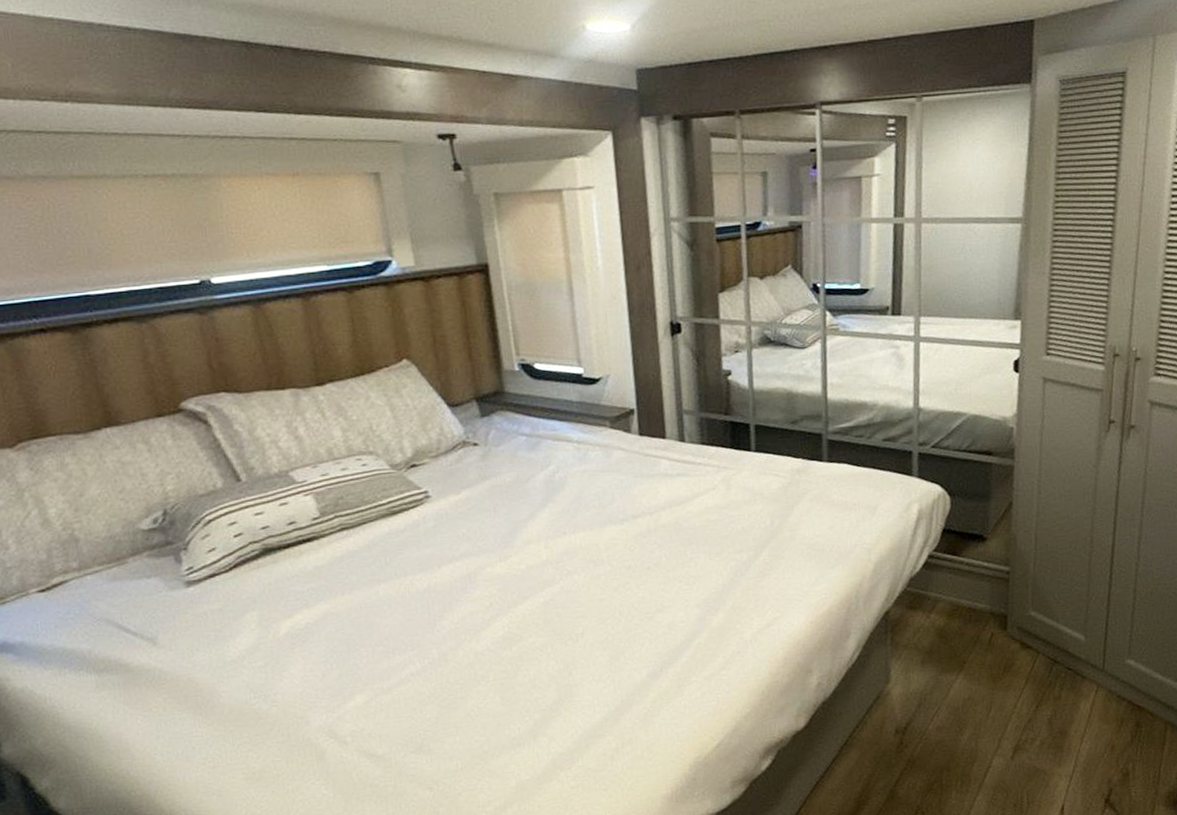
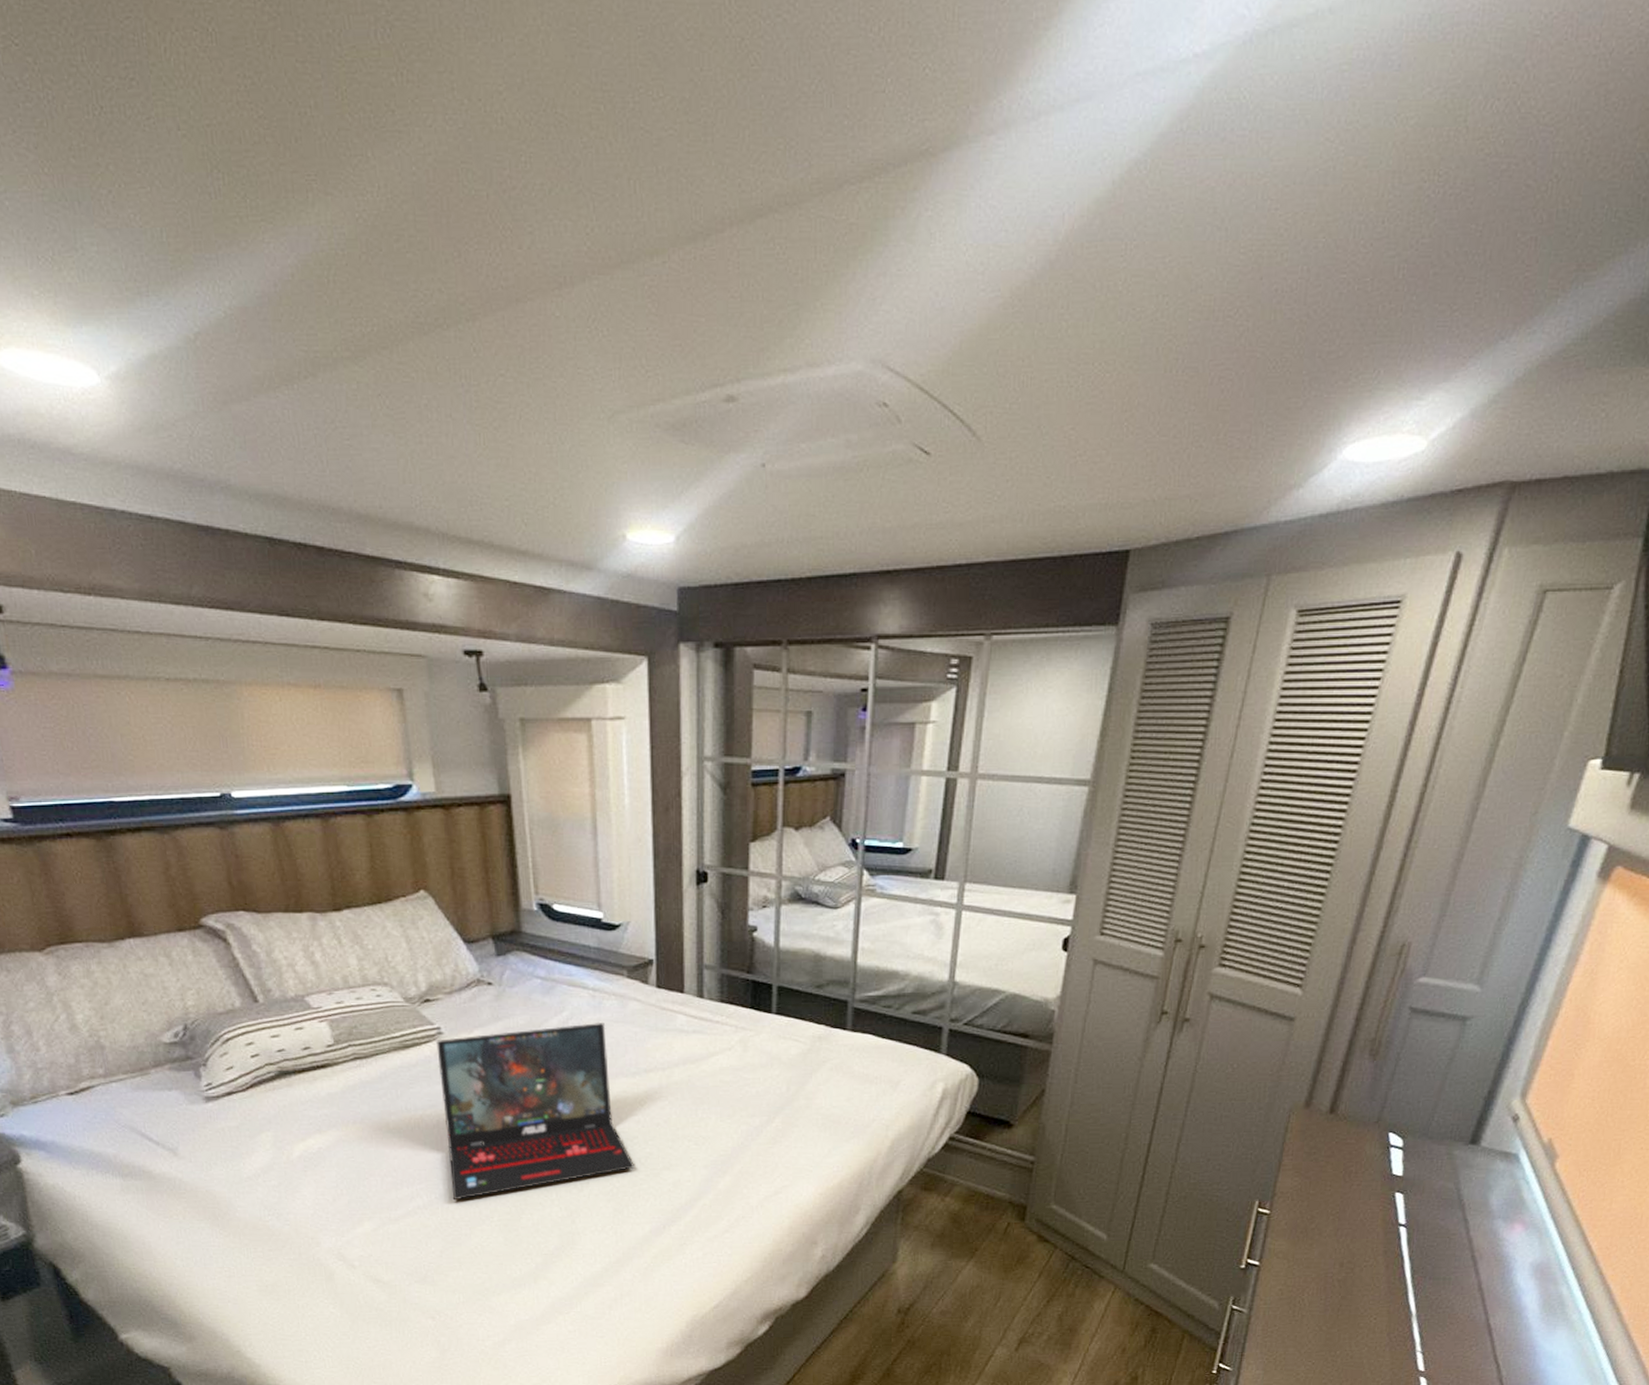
laptop: none [424,473,628,664] -> present [436,1022,634,1201]

